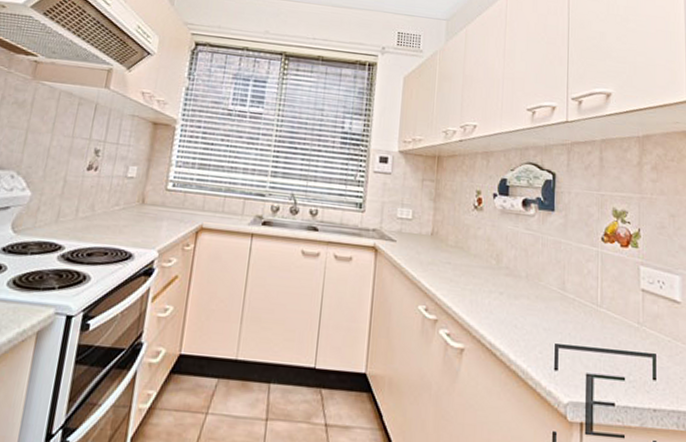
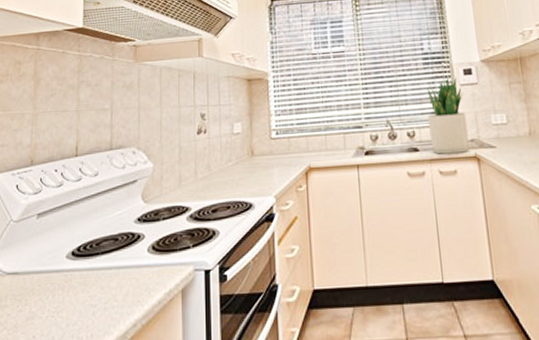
planter: none [332,162,375,241] -> present [426,77,469,155]

